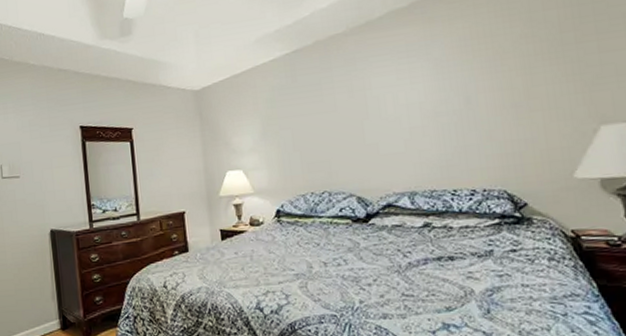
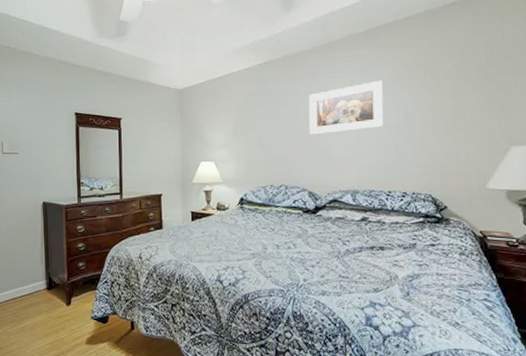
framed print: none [348,59,441,131] -> present [308,79,384,135]

